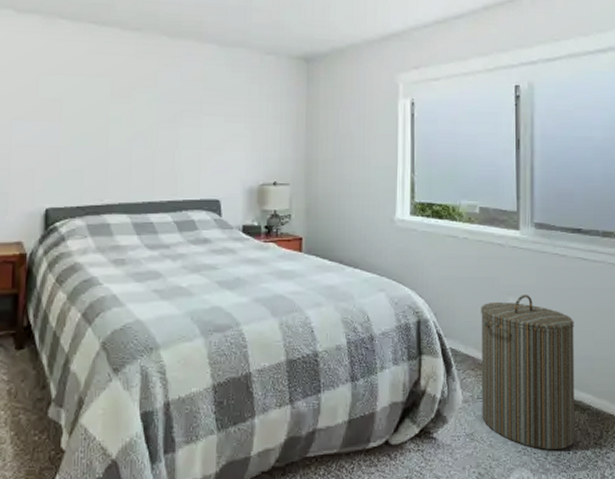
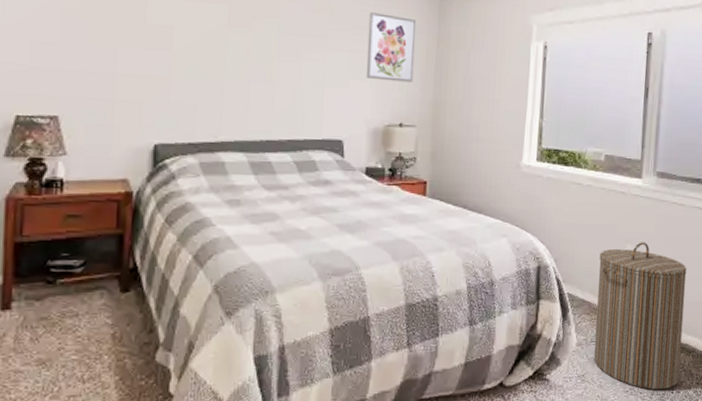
wall art: none [240,78,286,143] -> present [366,12,417,83]

